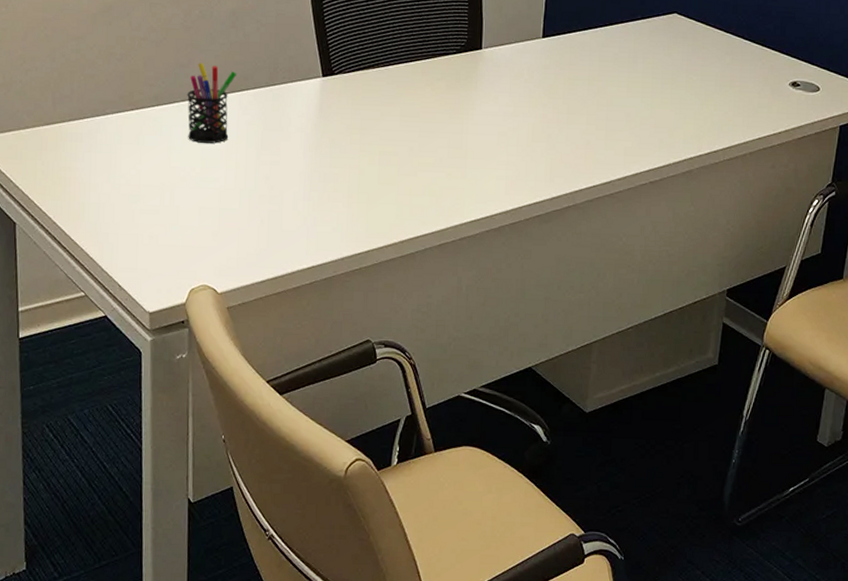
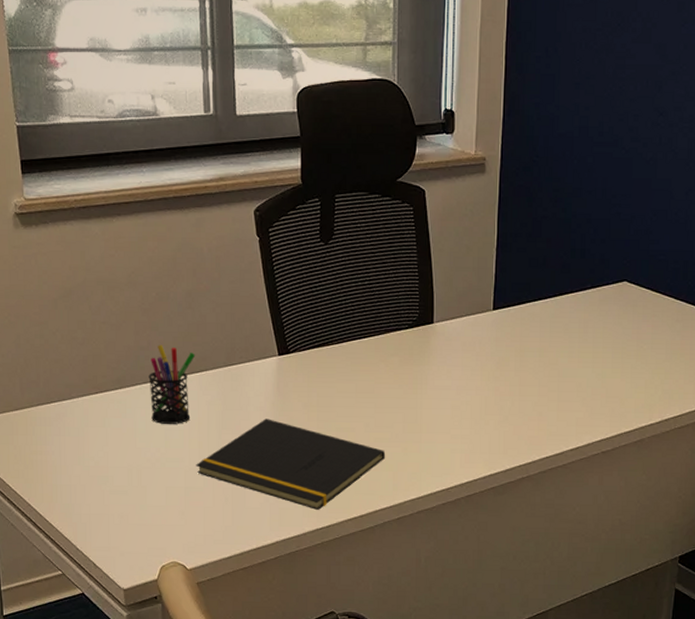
notepad: none [232,140,429,234] -> present [196,419,386,510]

